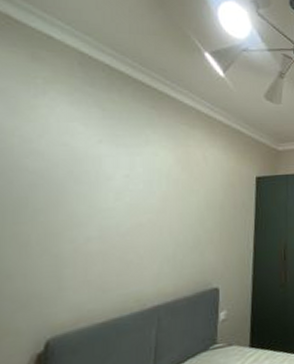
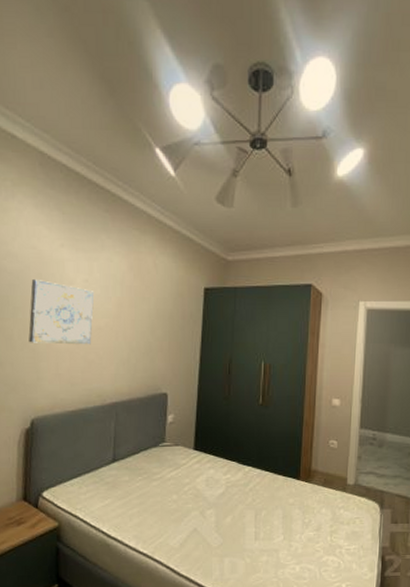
wall art: none [51,176,136,248] -> present [28,278,95,345]

